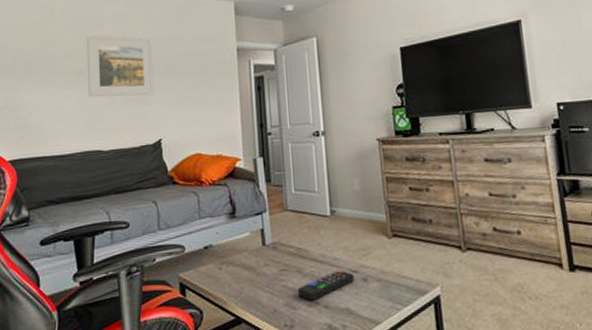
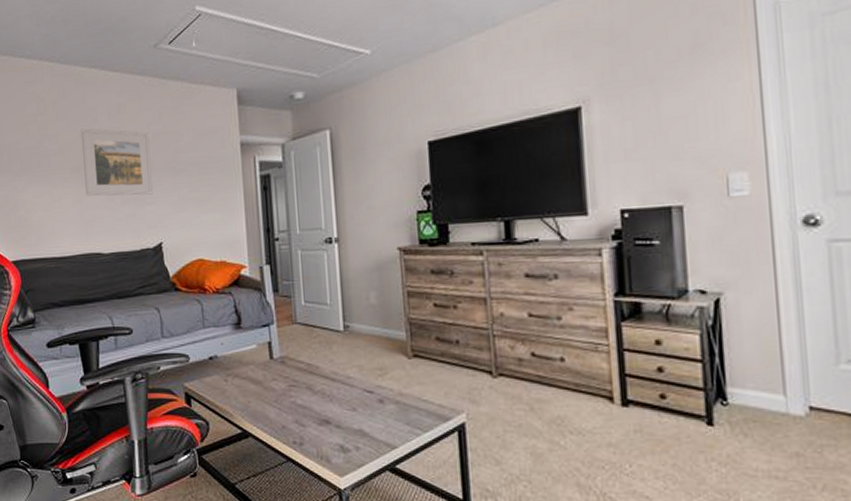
remote control: present [298,270,354,300] -> none [308,389,369,419]

